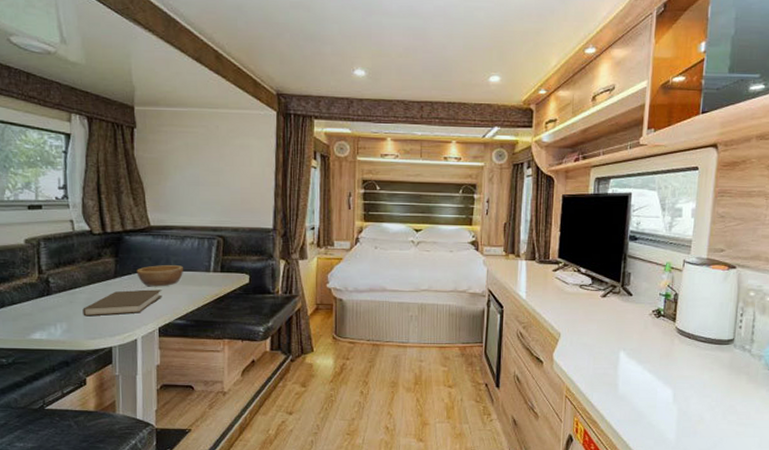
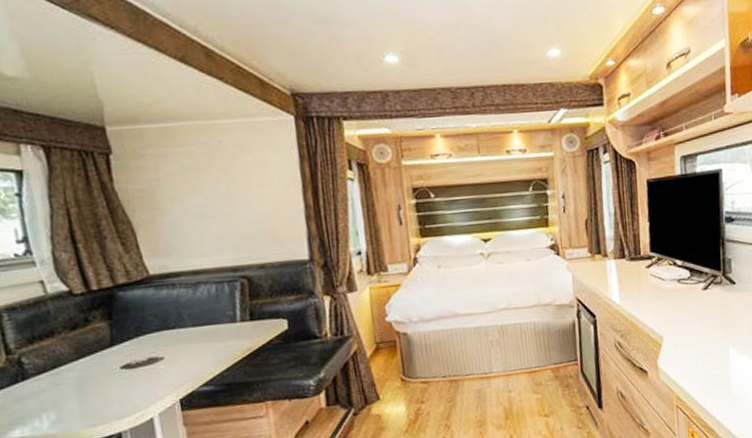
book: present [82,289,163,317] -> none [74,352,179,400]
bowl: present [136,265,184,287] -> none [139,319,203,352]

